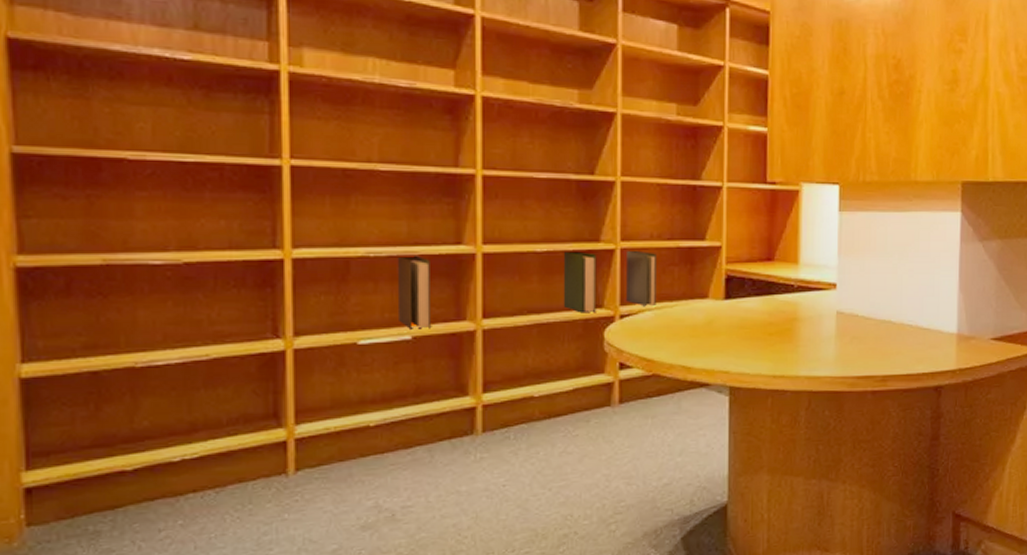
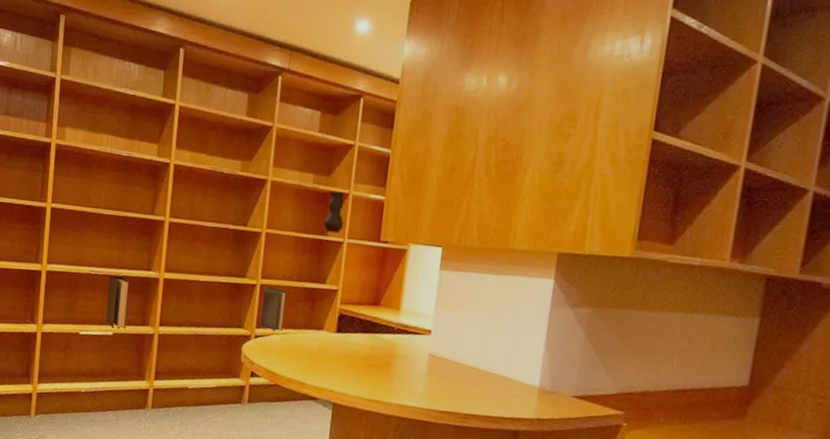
binder: present [563,251,597,314] -> none [215,282,243,331]
vase: none [695,123,721,176] -> present [323,190,346,234]

